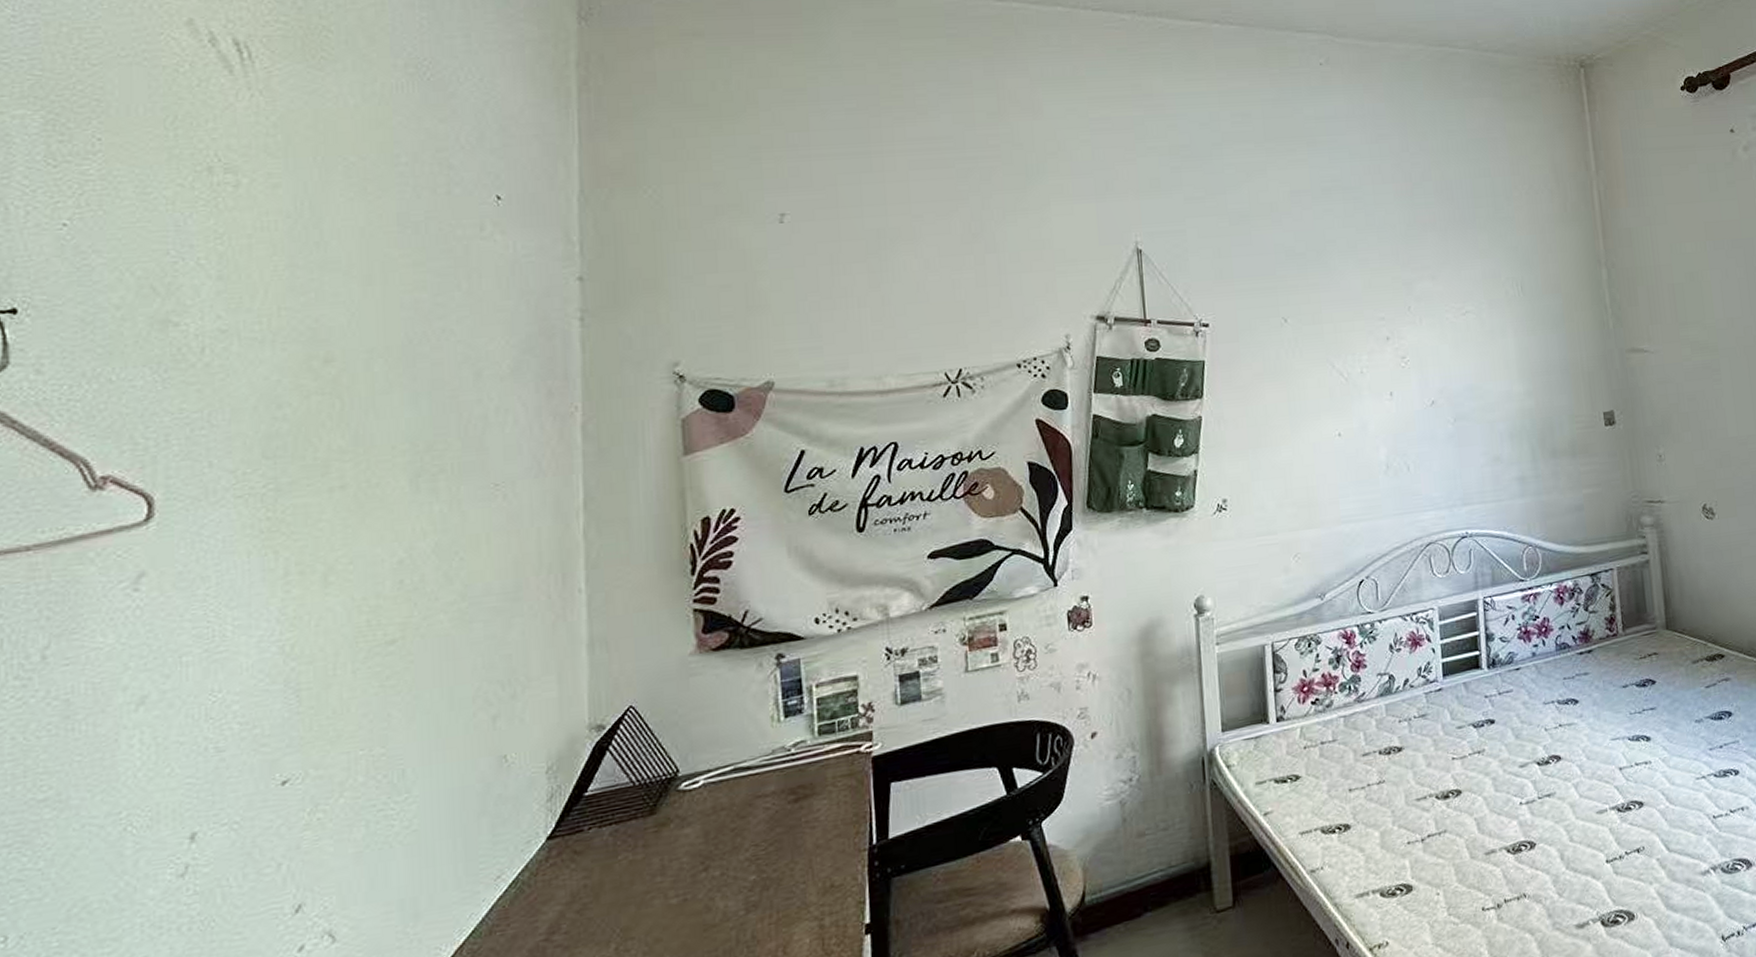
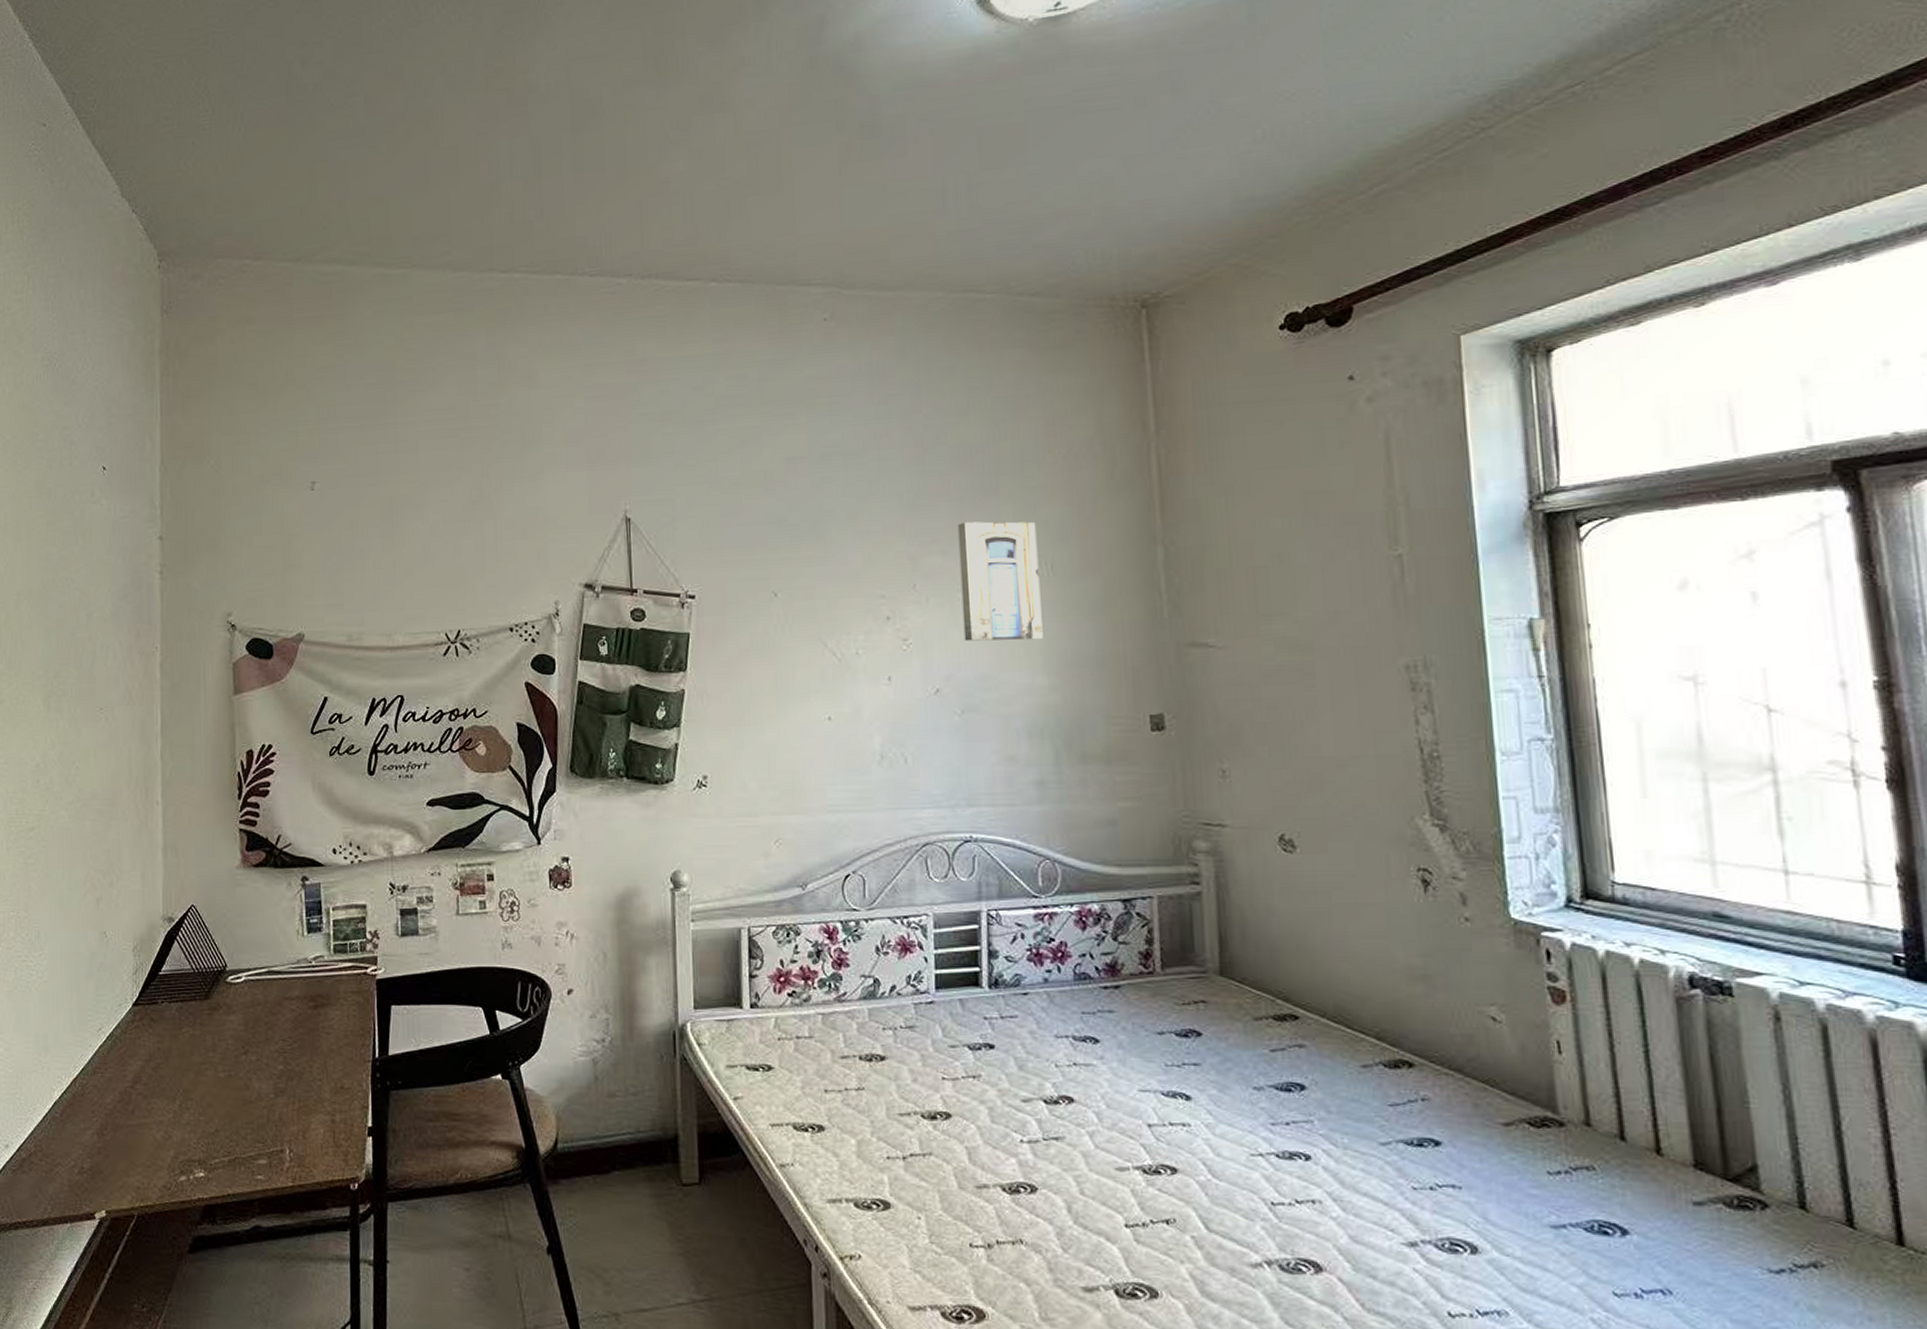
wall art: none [1443,248,1518,357] -> present [957,521,1043,641]

